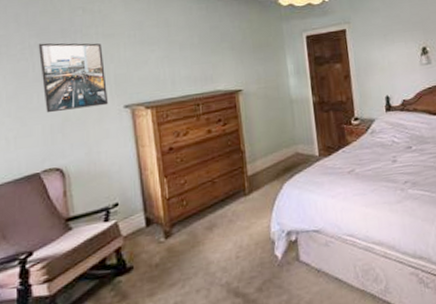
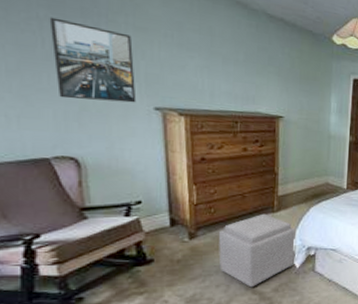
ottoman: none [194,198,276,289] -> present [219,213,297,288]

